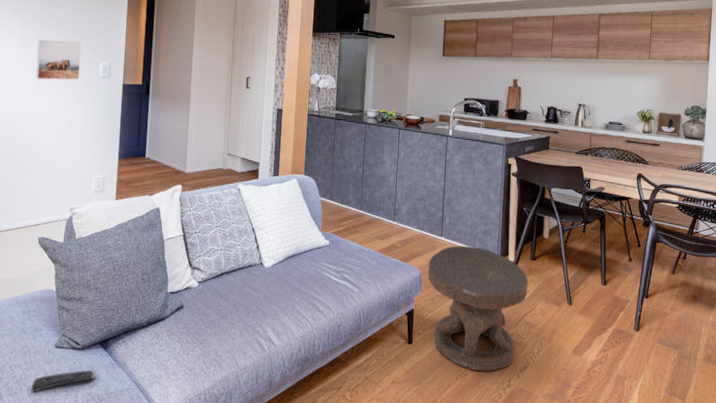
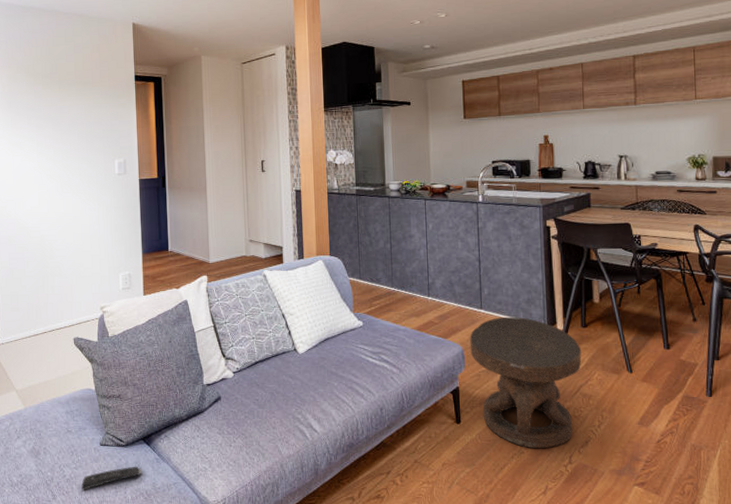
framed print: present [35,39,82,80] -> none [53,141,97,182]

